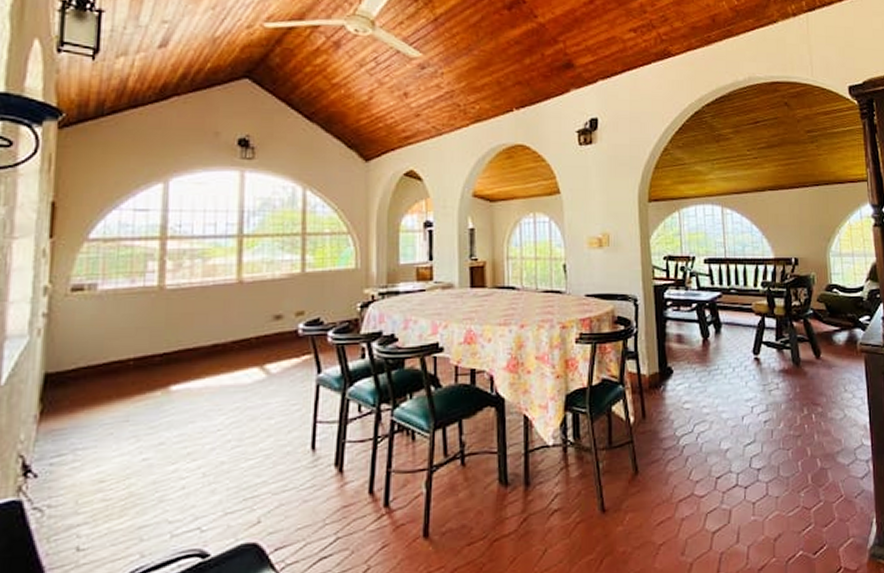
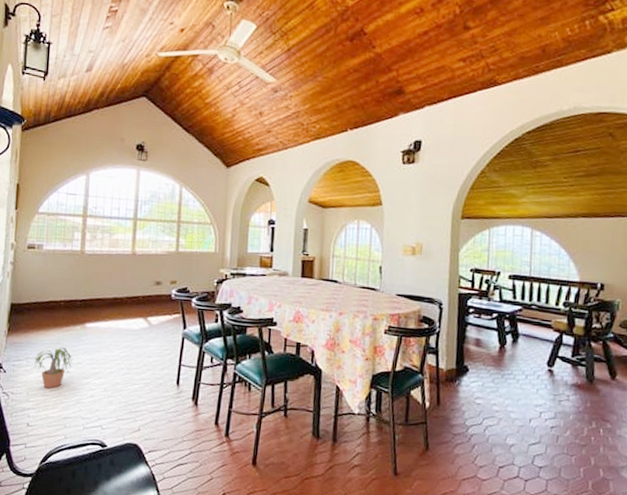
potted plant: none [85,425,151,489] -> present [33,347,73,389]

